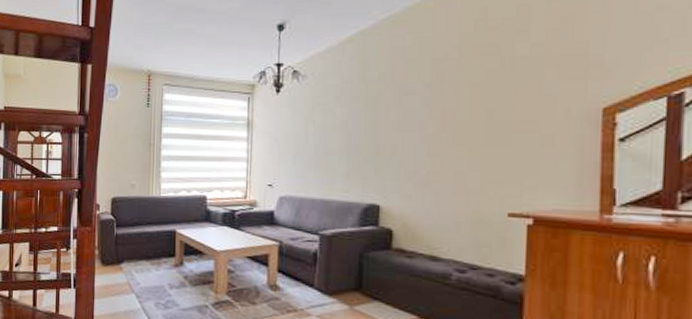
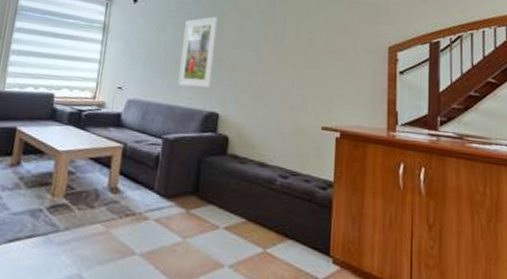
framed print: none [331,97,373,179] -> present [177,16,218,89]

